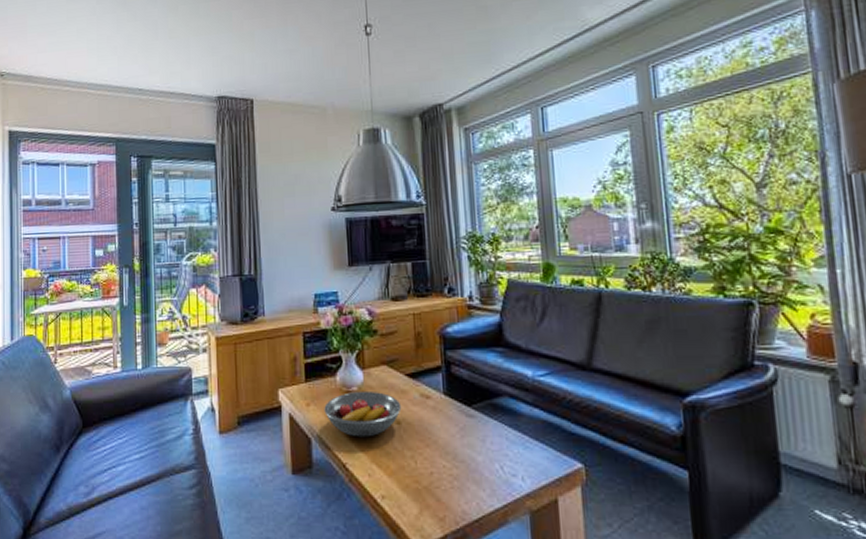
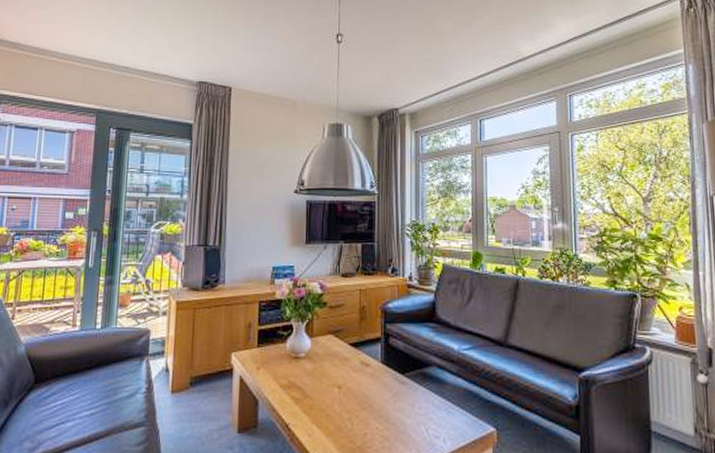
fruit bowl: present [324,390,402,437] -> none [273,357,343,400]

